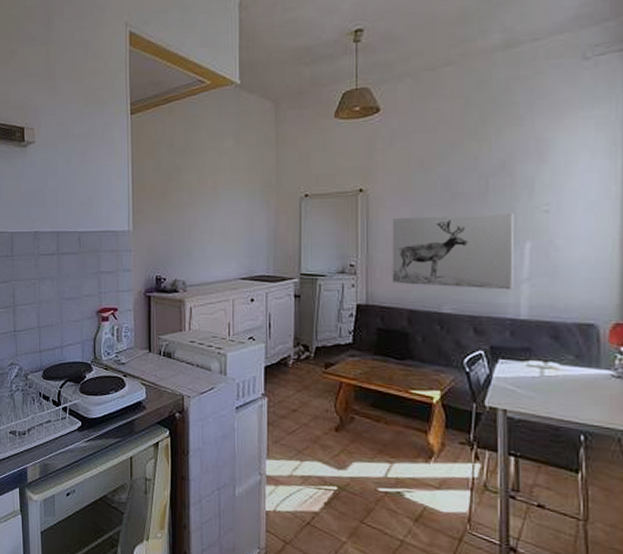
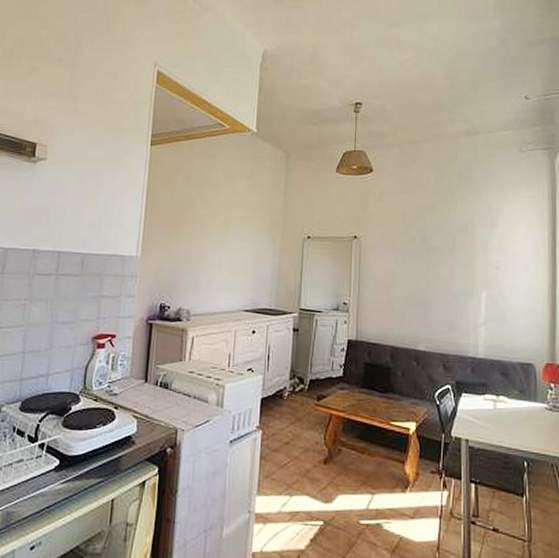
wall art: present [392,212,513,290] -> none [378,263,473,332]

